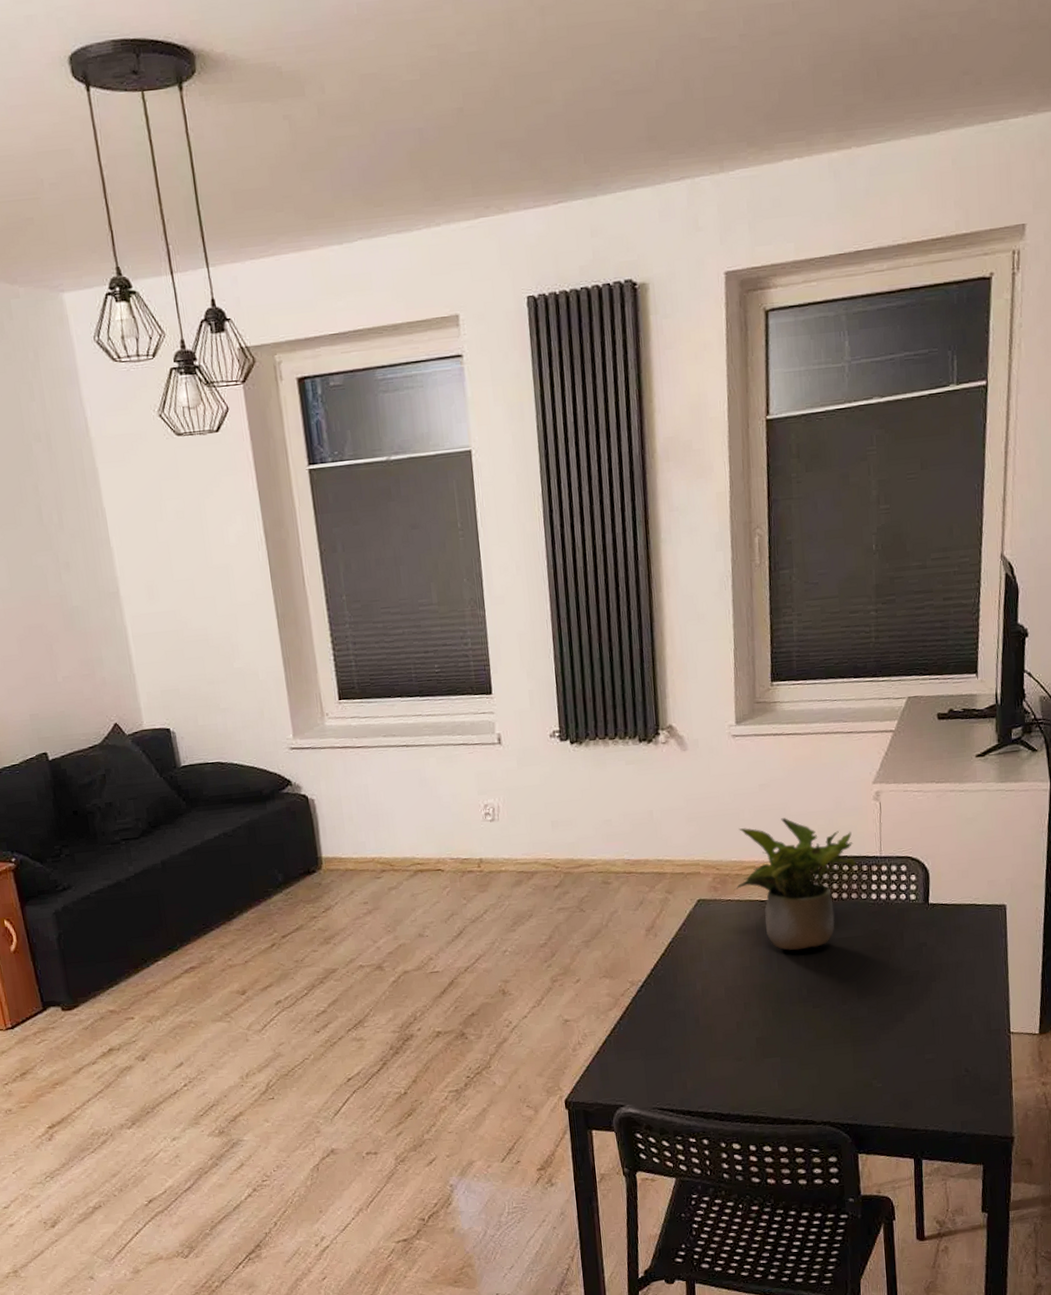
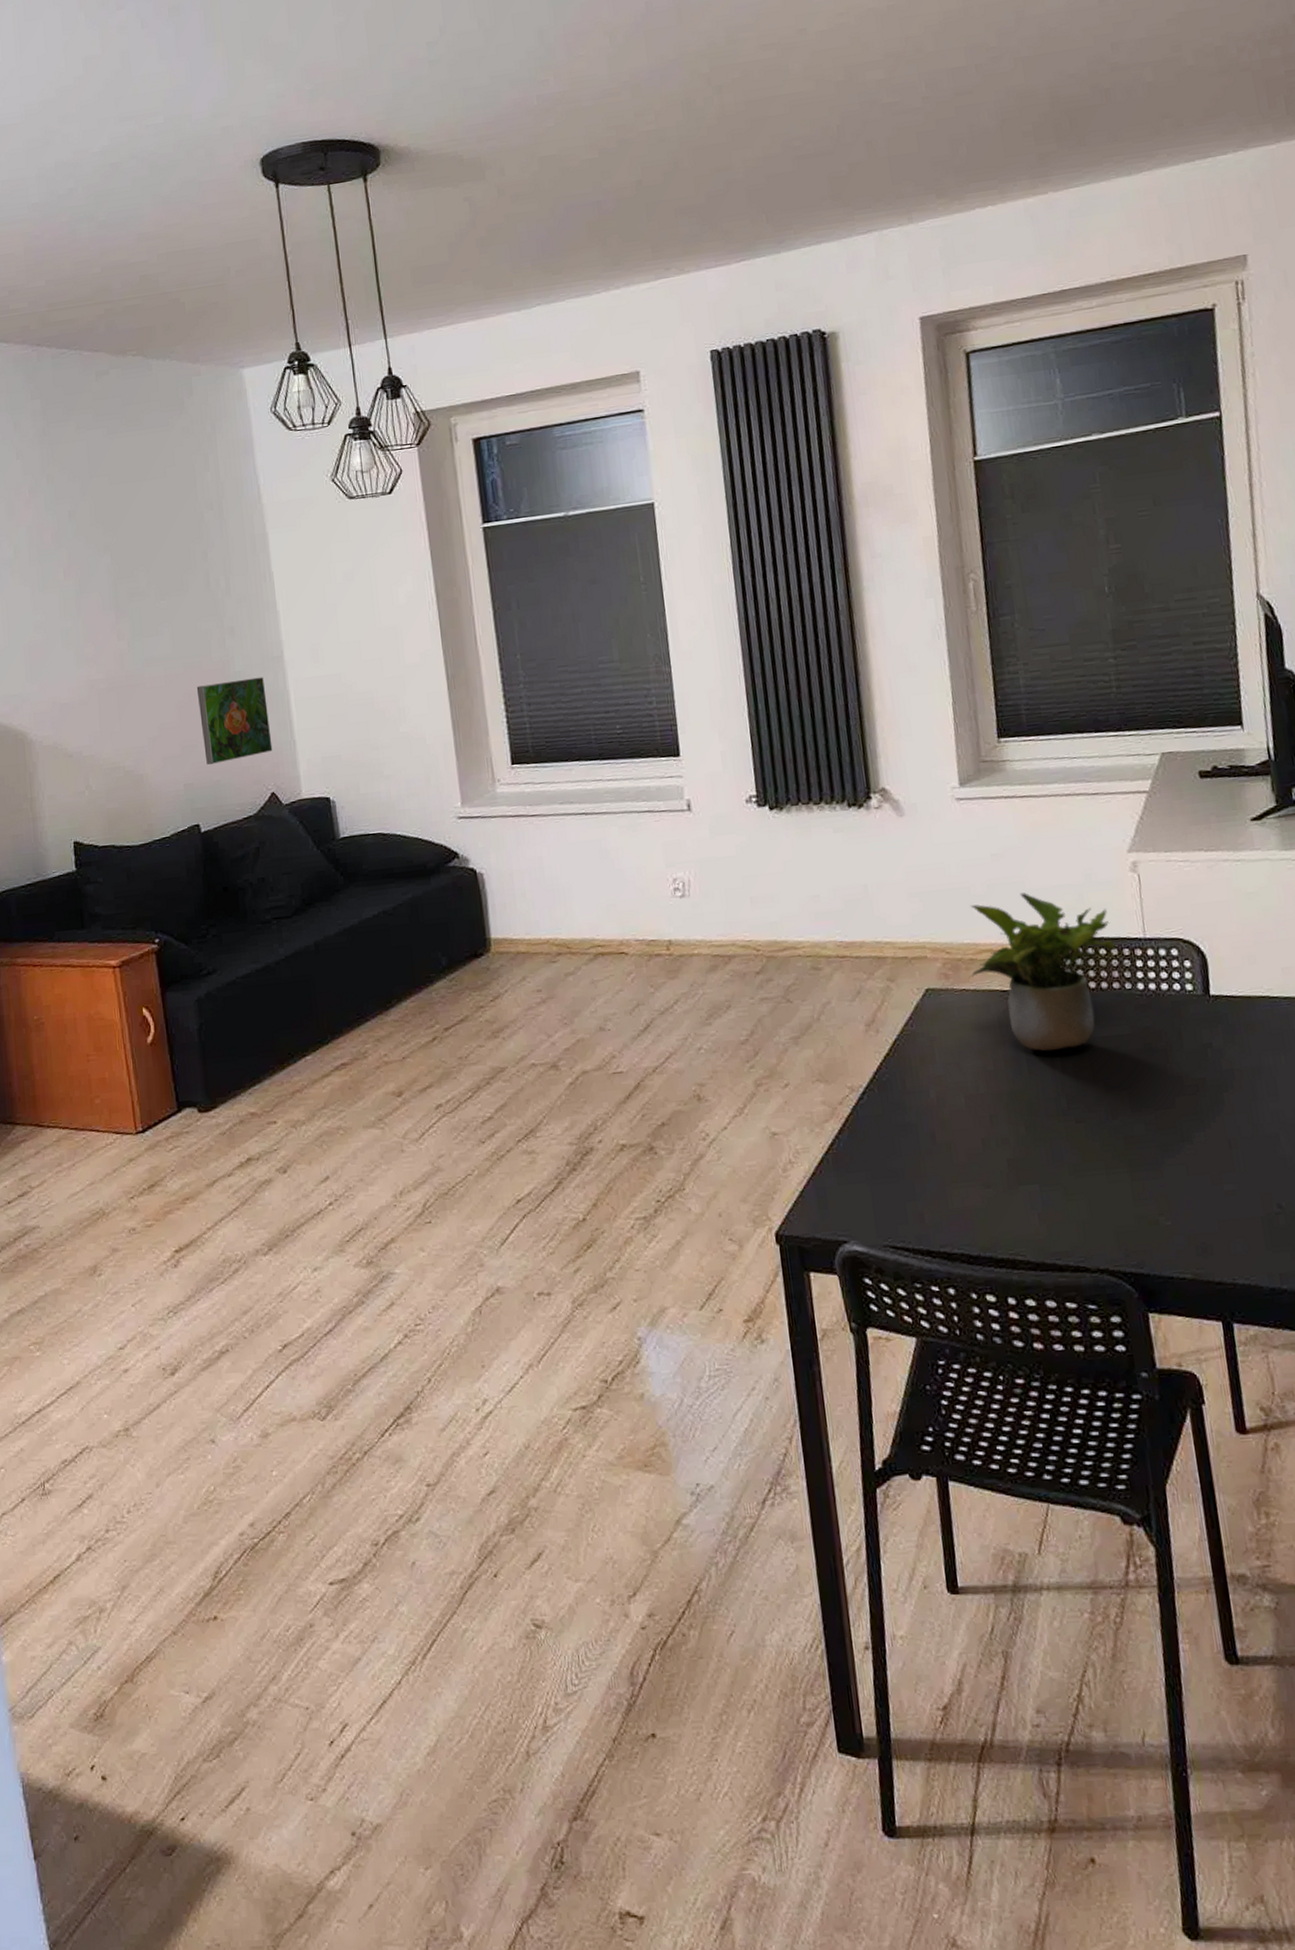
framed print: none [35,612,114,697] -> present [196,676,273,765]

